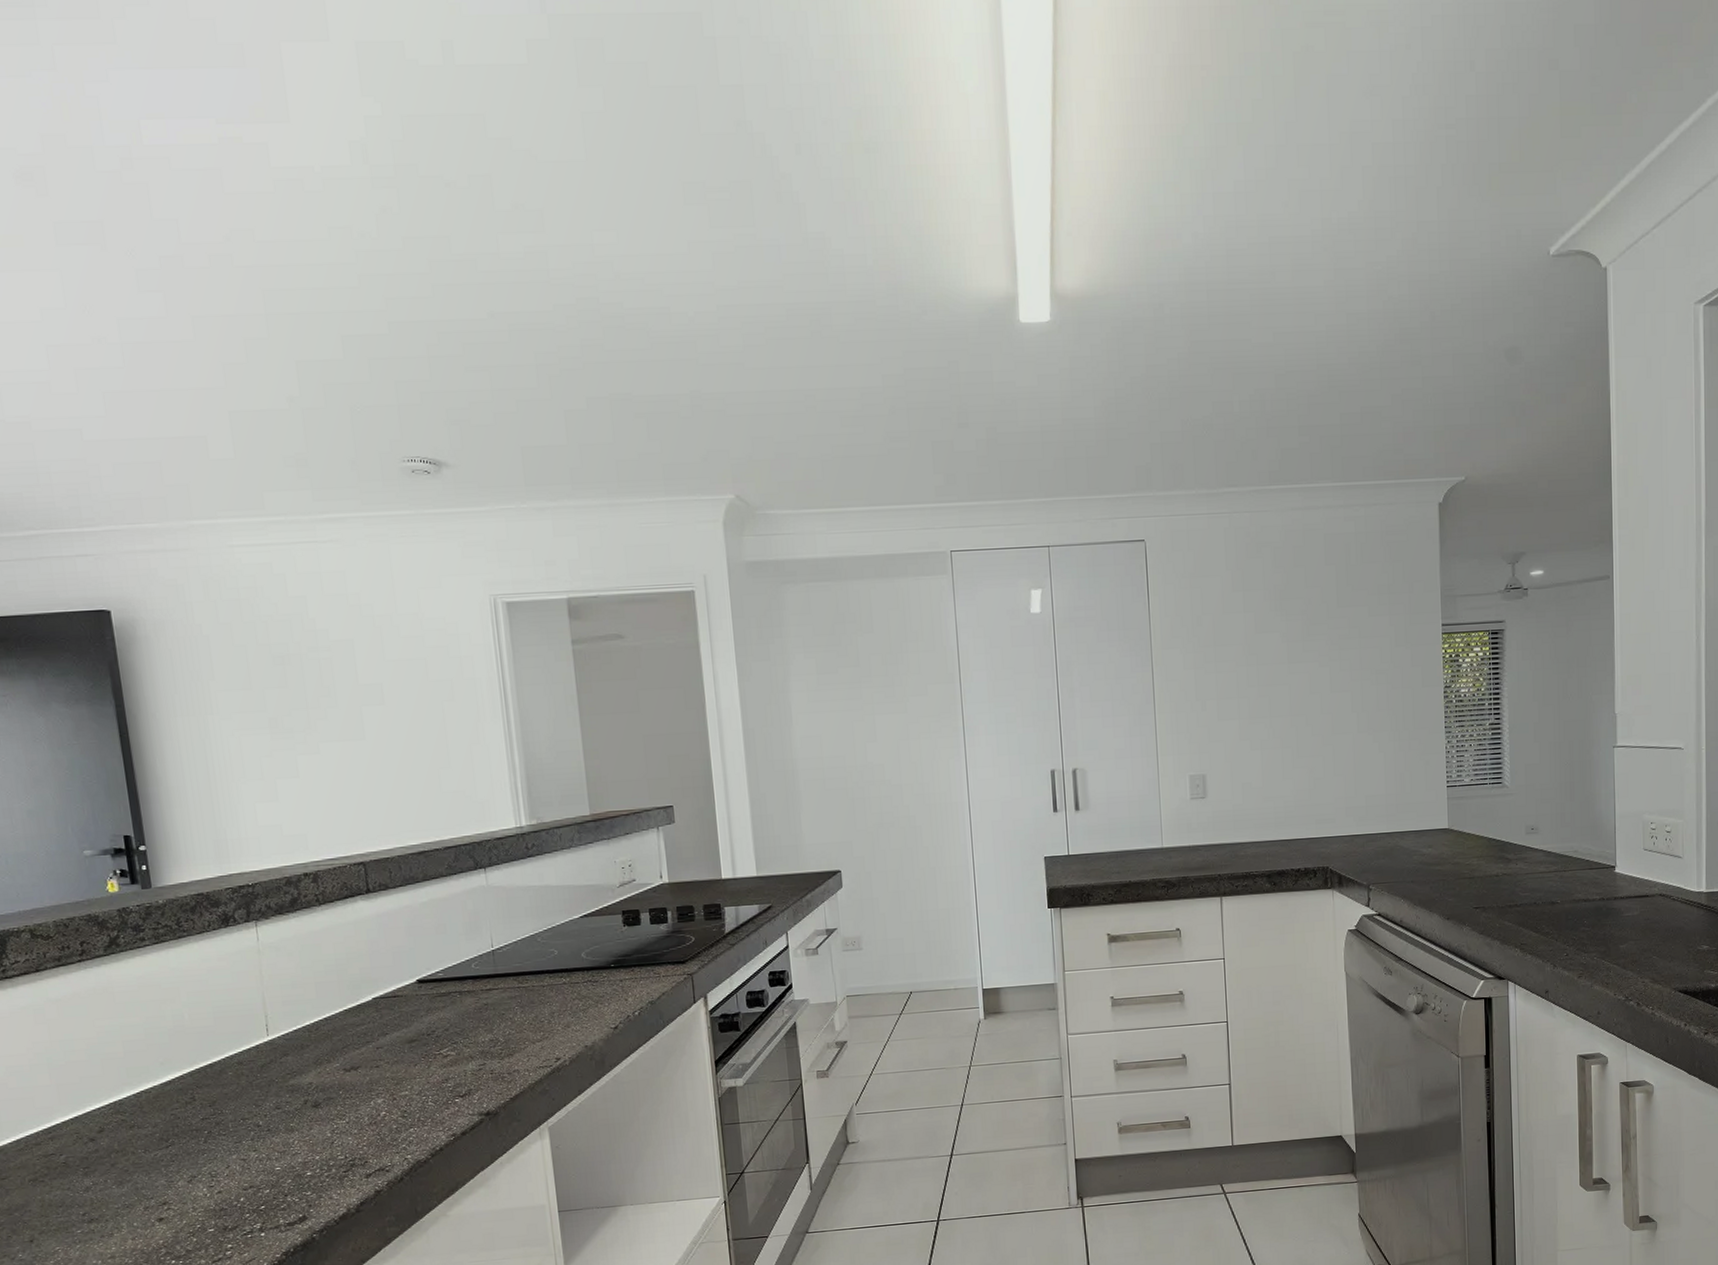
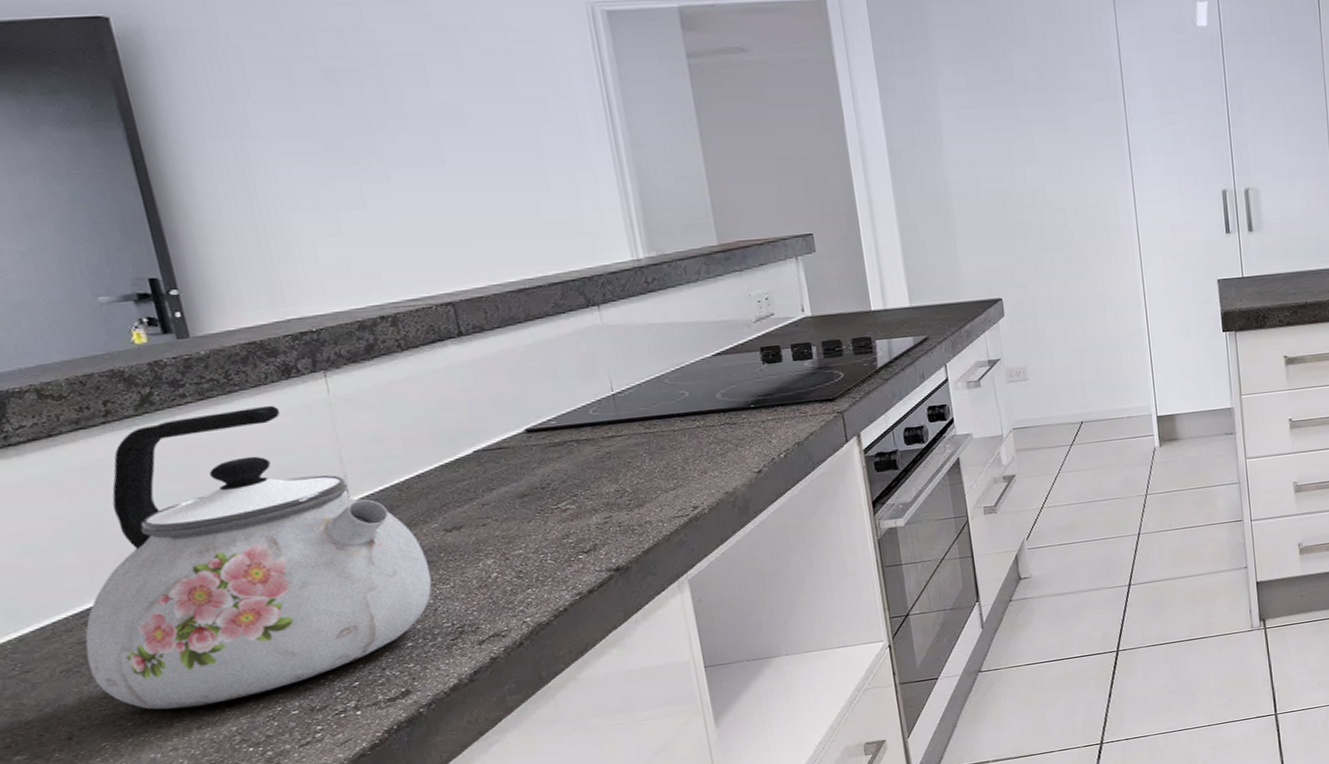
kettle: none [50,950,331,1220] -> present [85,405,432,710]

